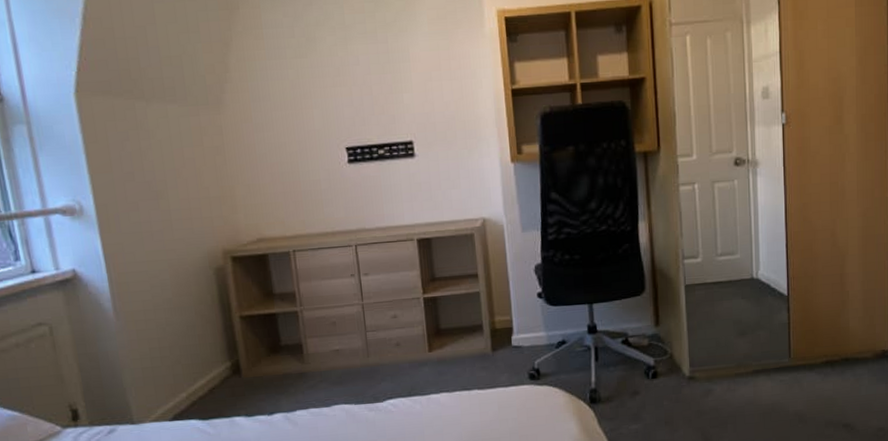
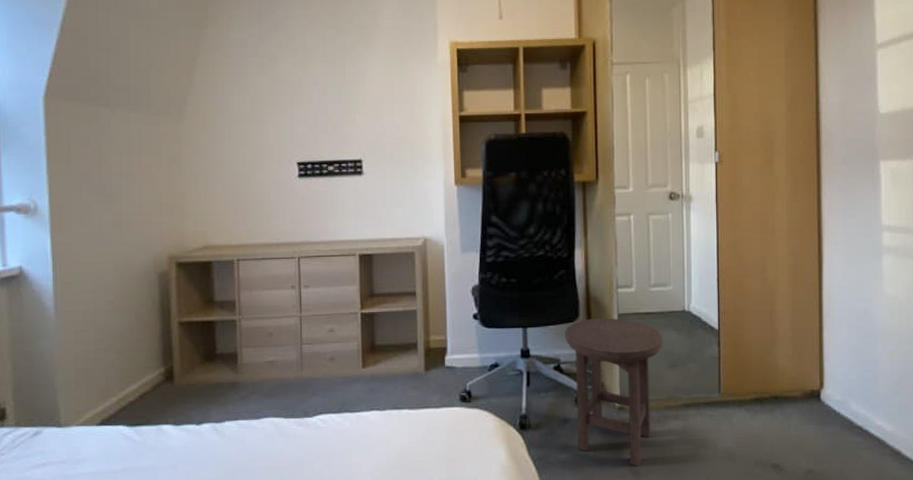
stool: none [631,289,732,433] -> present [565,318,663,466]

